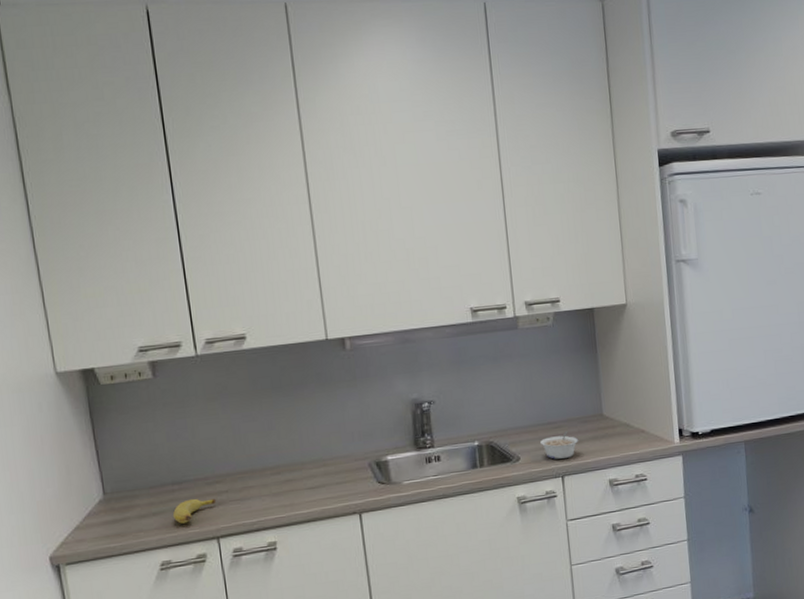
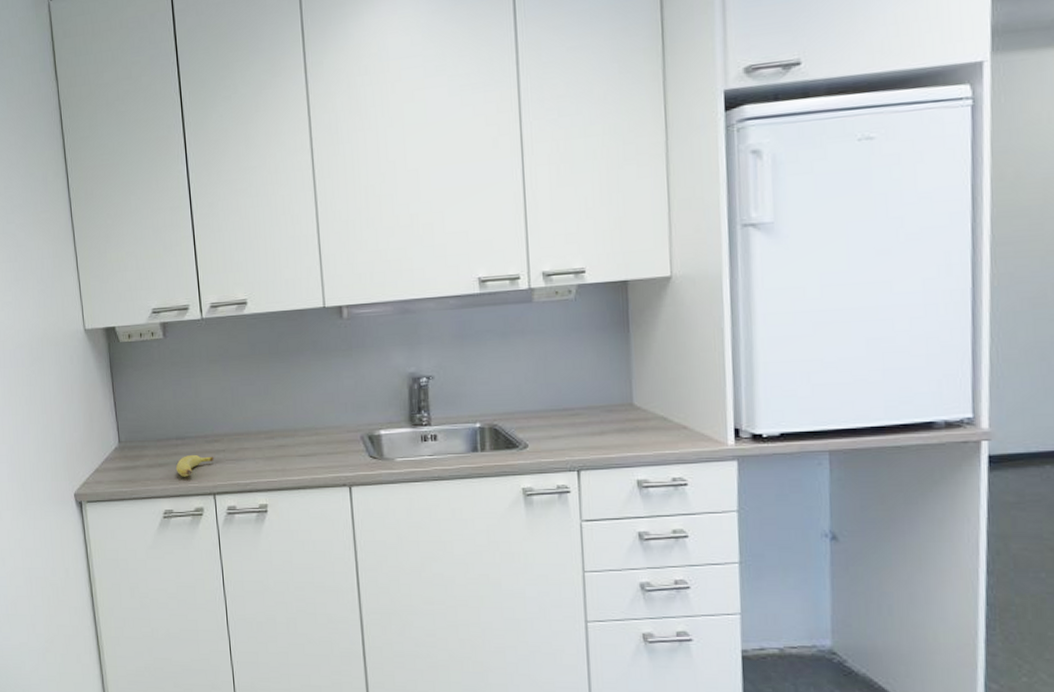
legume: present [540,431,579,459] -> none [553,420,601,450]

